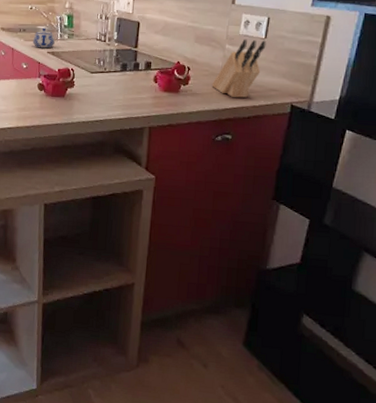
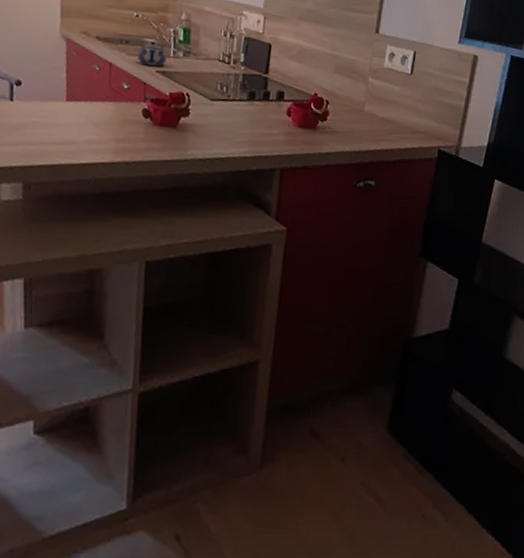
knife block: present [212,39,267,98] -> none [353,73,413,139]

